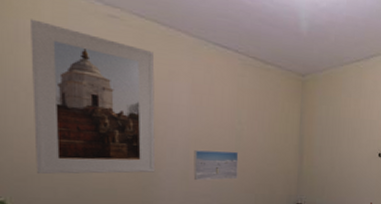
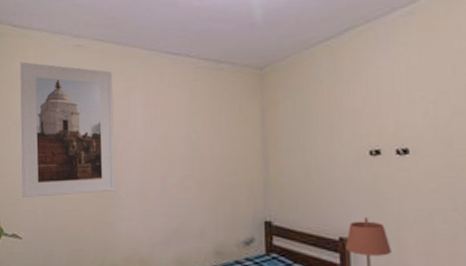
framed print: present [193,150,239,181] -> none [151,163,196,198]

